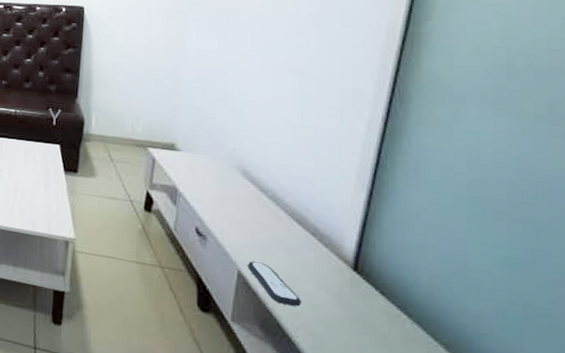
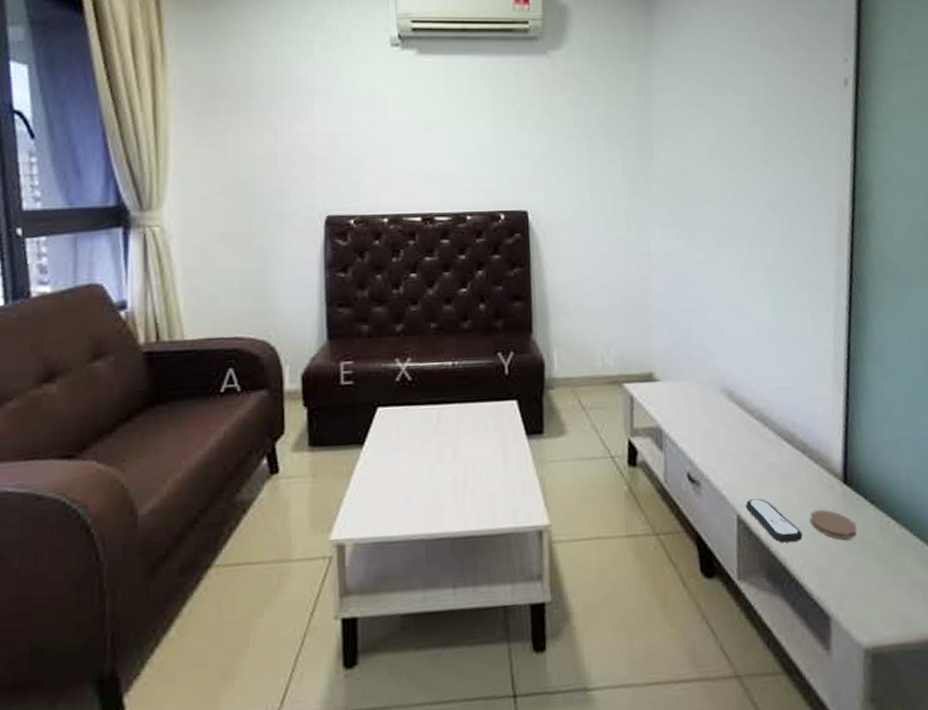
coaster: none [312,286,362,319] -> present [810,510,858,540]

